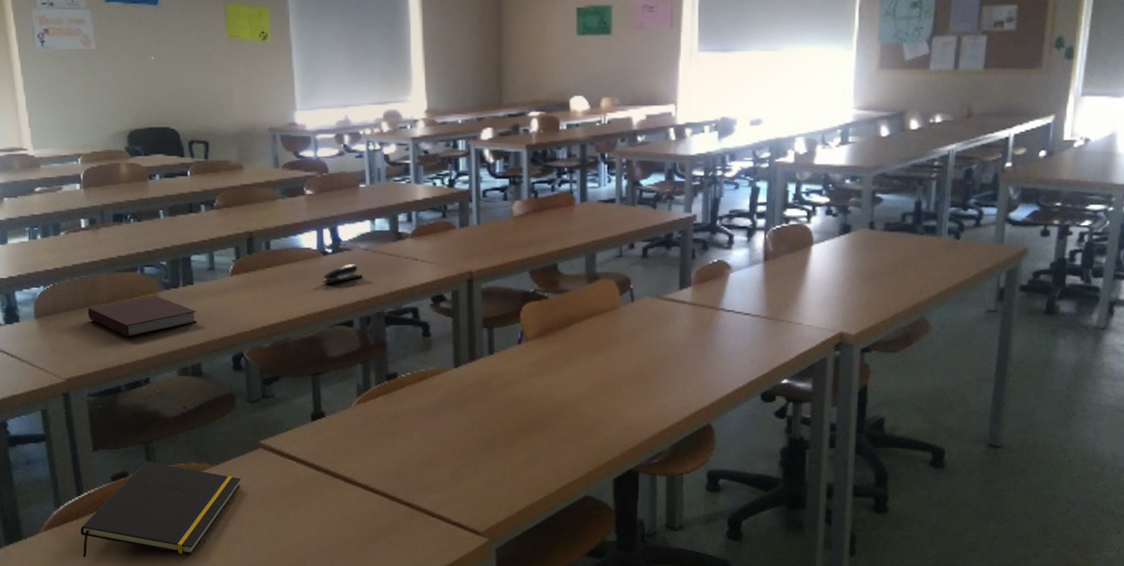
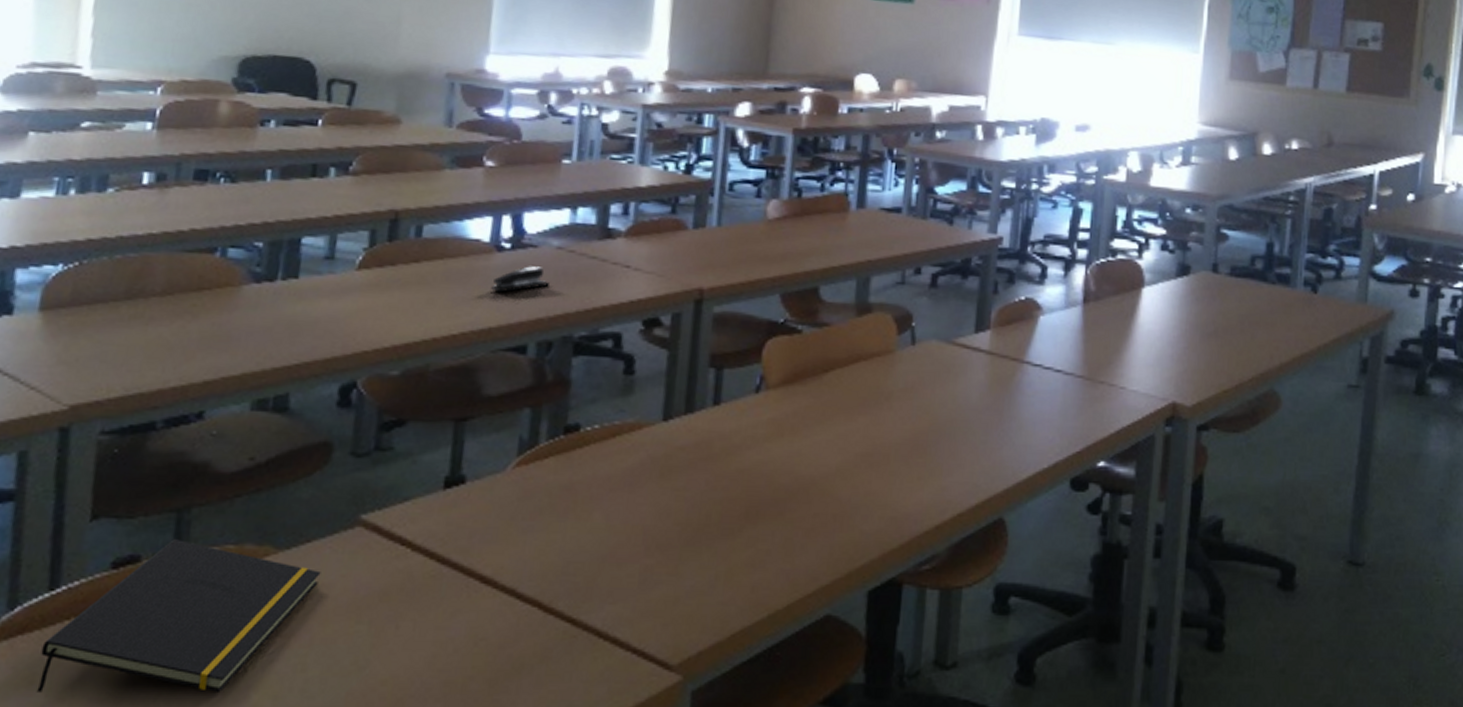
notebook: present [87,295,198,337] -> none [125,289,296,349]

